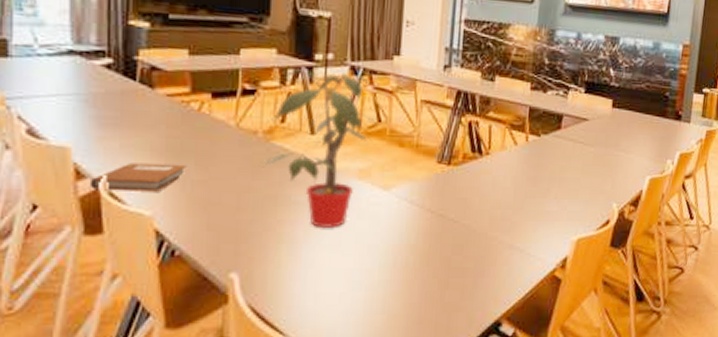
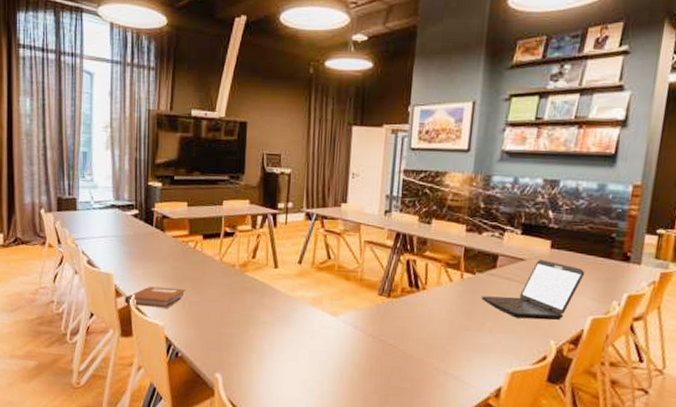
potted plant: present [262,69,376,229] -> none [238,216,327,345]
laptop: none [547,119,643,183] -> present [481,259,585,321]

